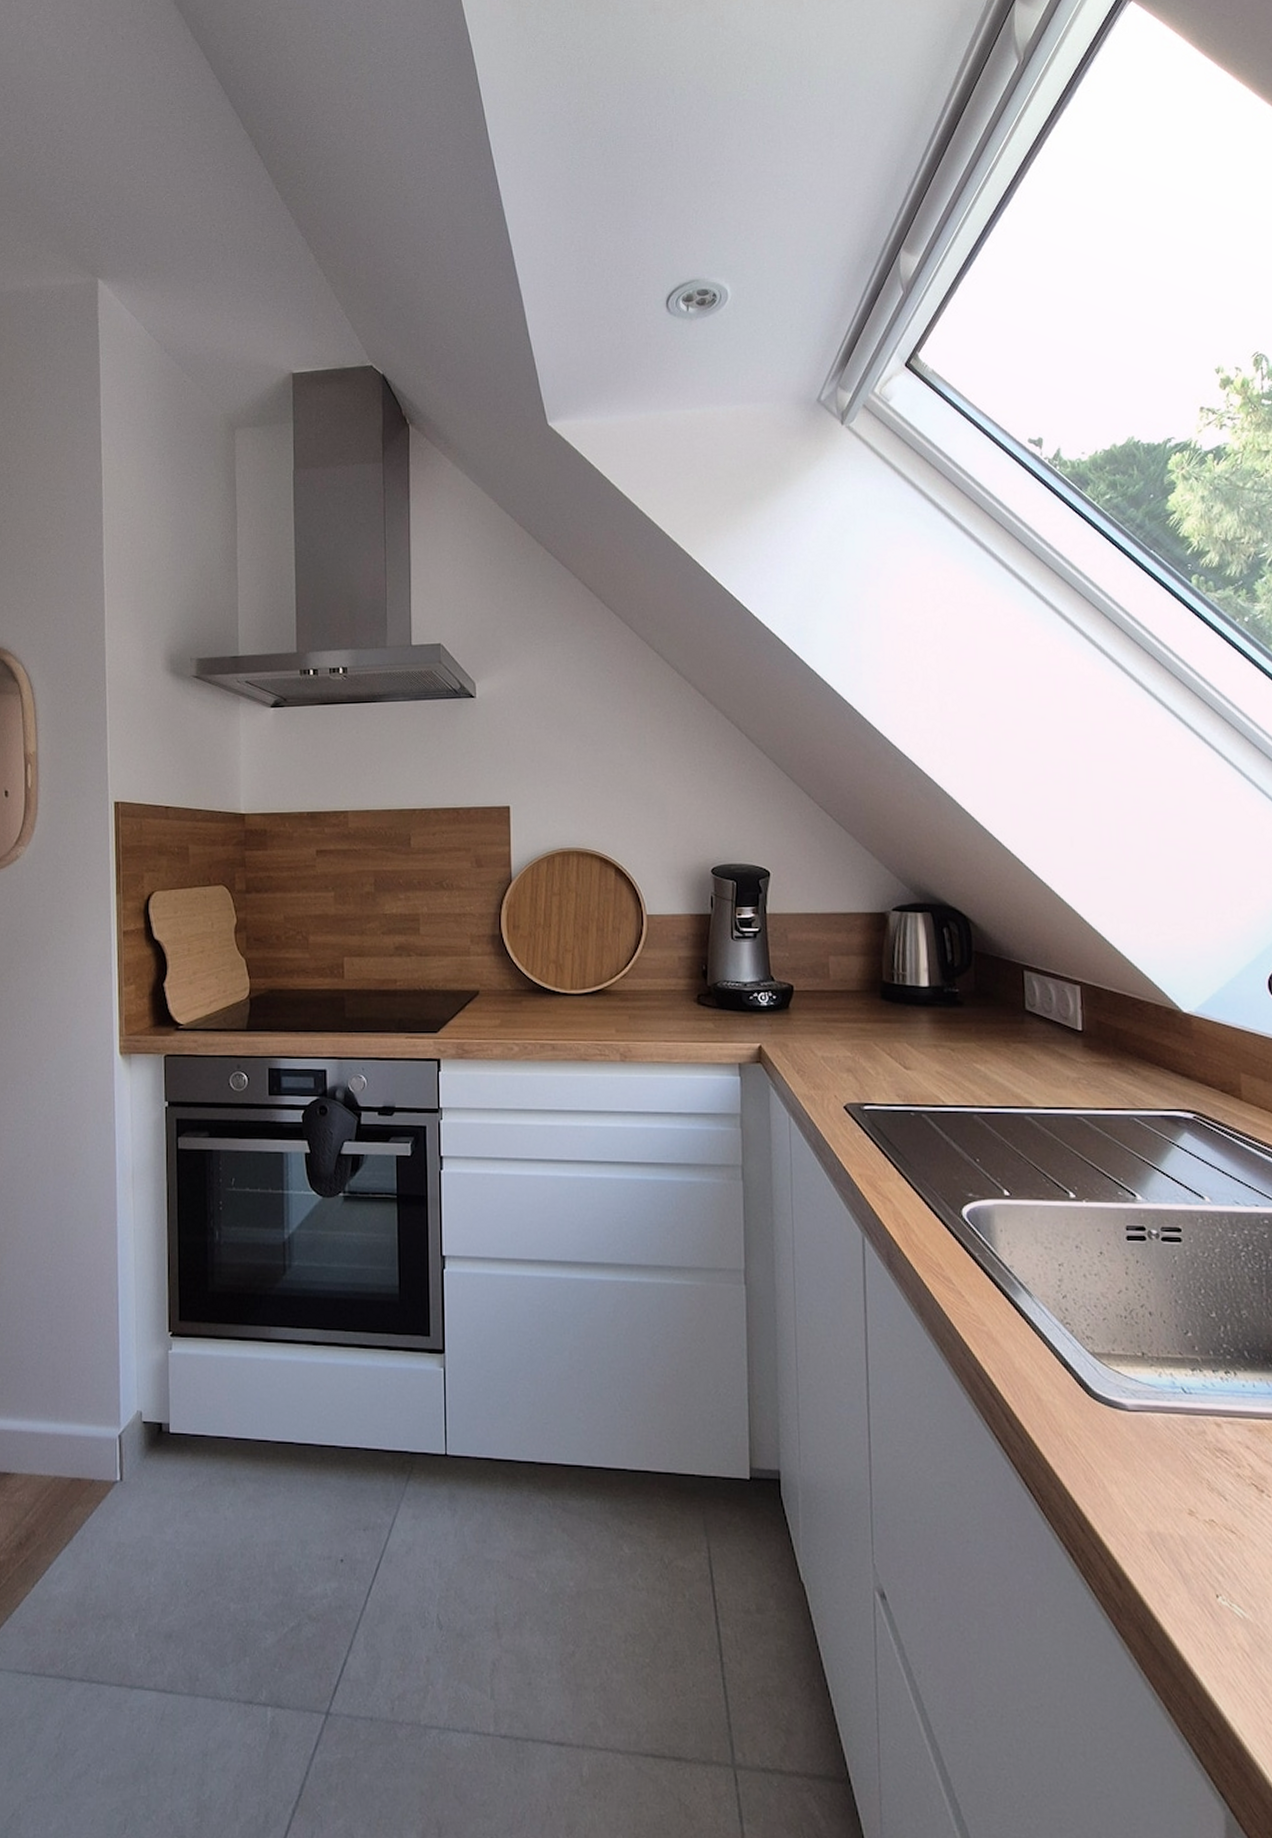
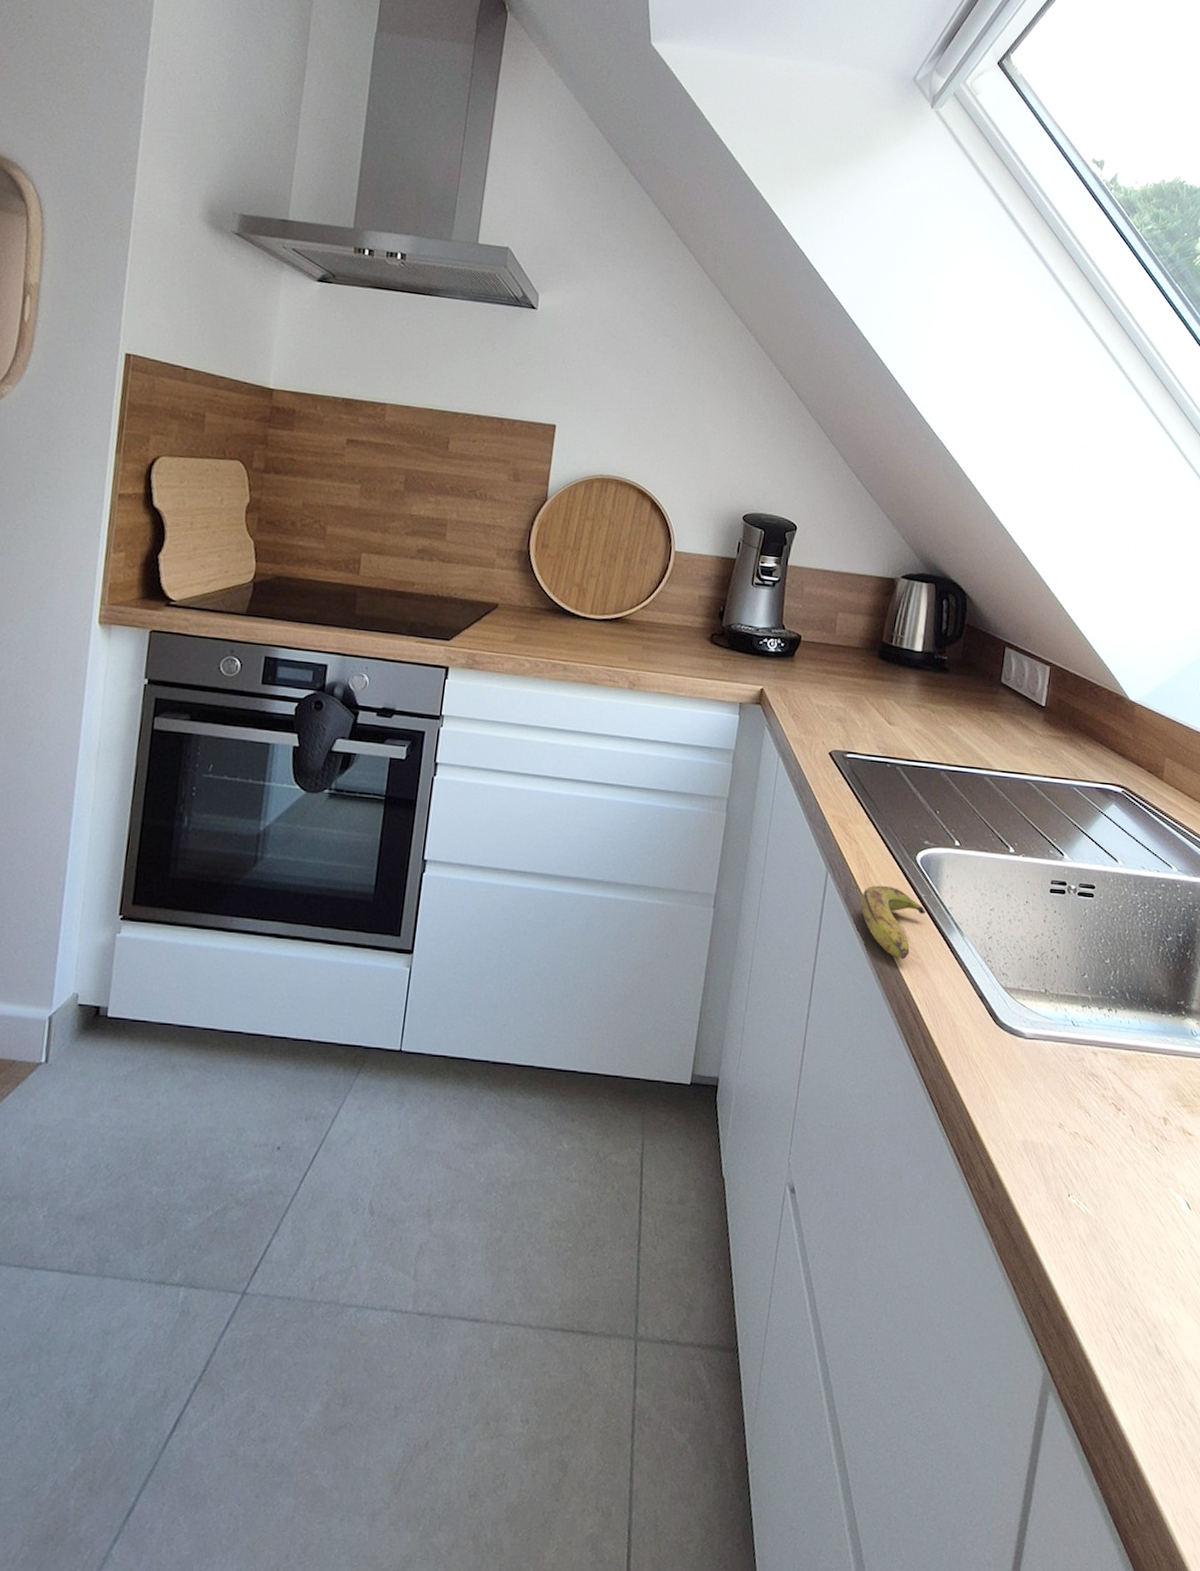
banana: none [906,1246,984,1328] -> present [860,885,926,960]

